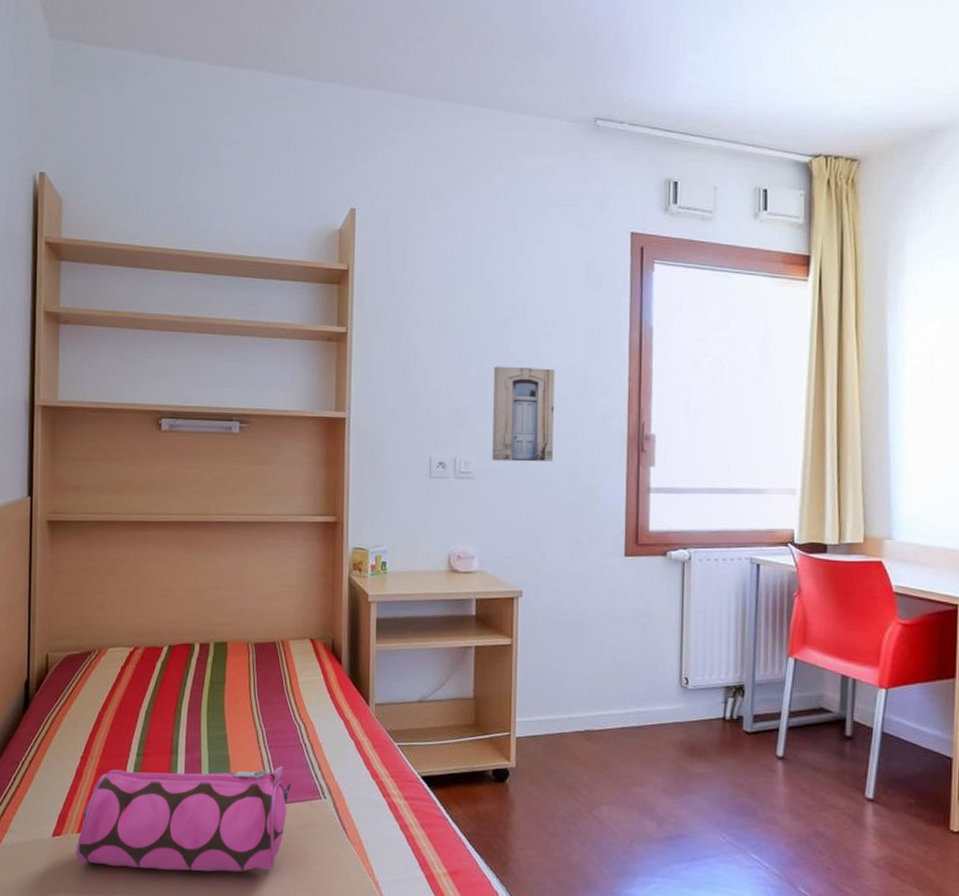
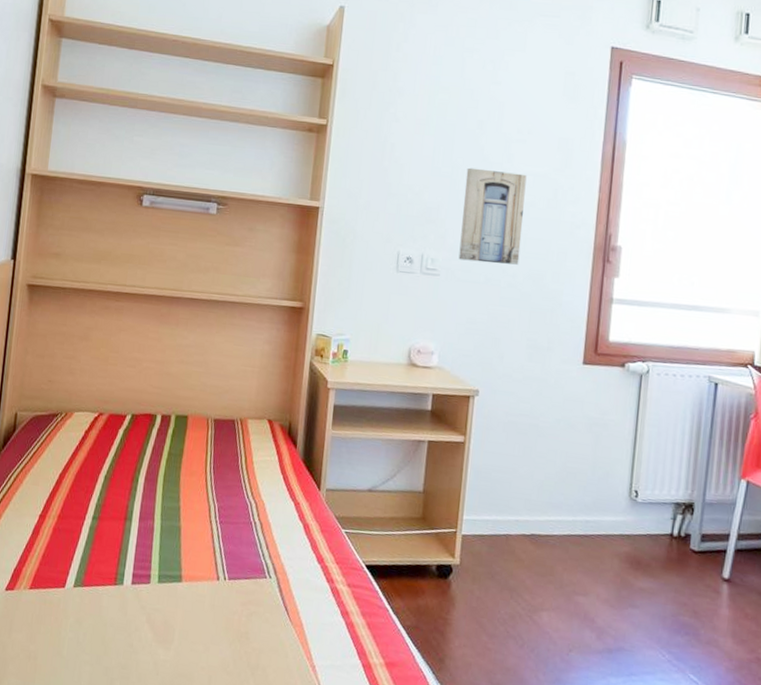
pencil case: present [76,766,292,872] -> none [26,529,239,645]

